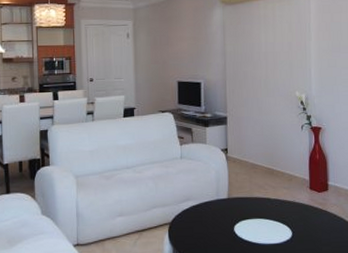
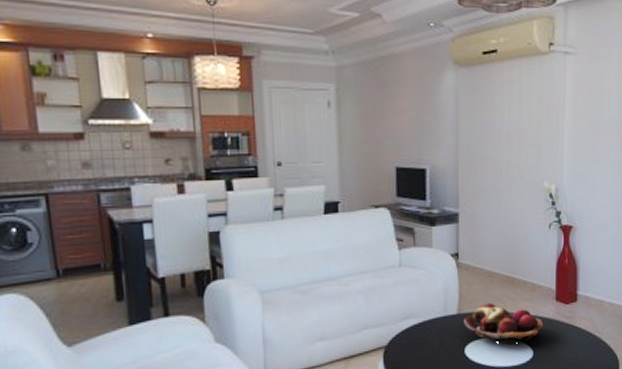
fruit basket: none [233,189,300,225] -> present [464,302,544,345]

